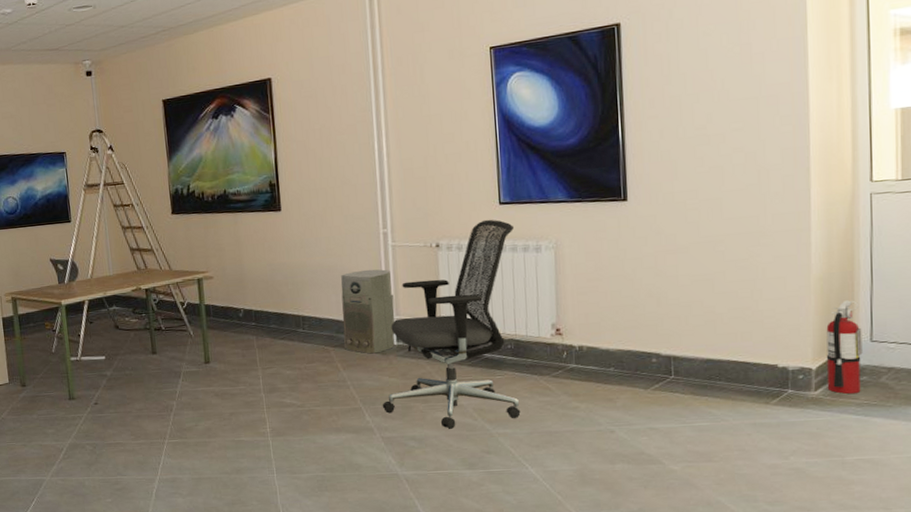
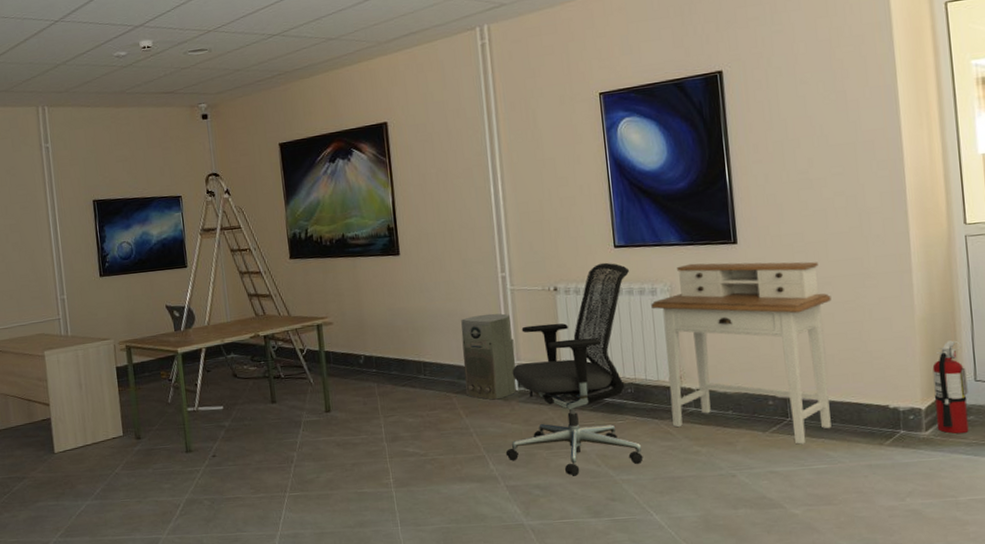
desk: none [535,219,723,402] -> present [651,261,832,445]

